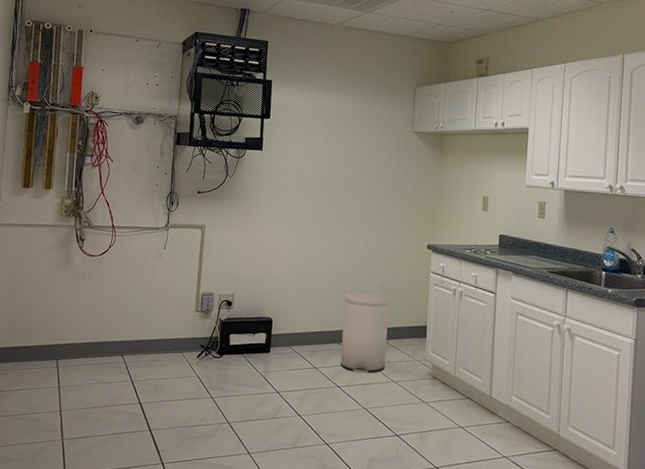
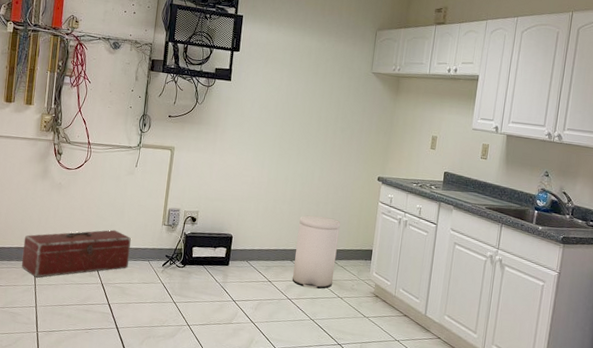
toolbox: none [43,320,162,378] -> present [21,229,131,278]

